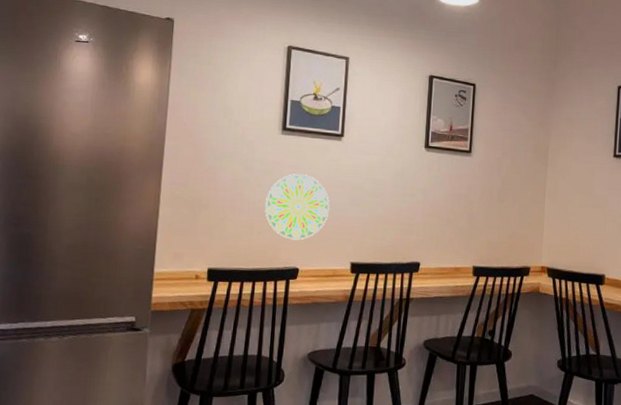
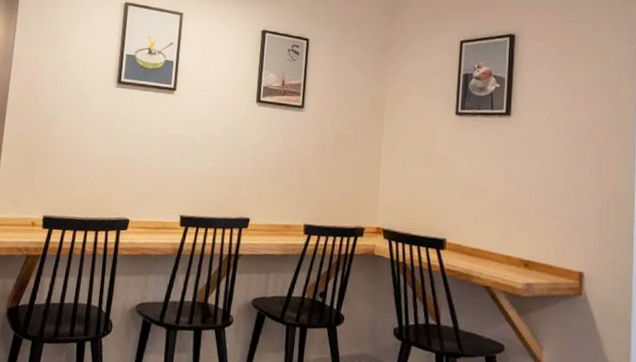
decorative plate: present [265,174,330,240] -> none [98,126,161,192]

